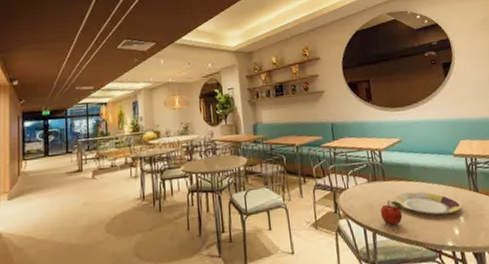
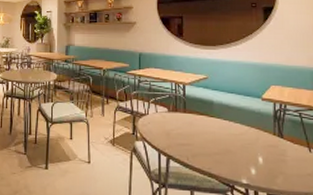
fruit: present [380,200,404,226] -> none [177,132,201,155]
plate: present [393,191,462,216] -> none [192,126,262,154]

